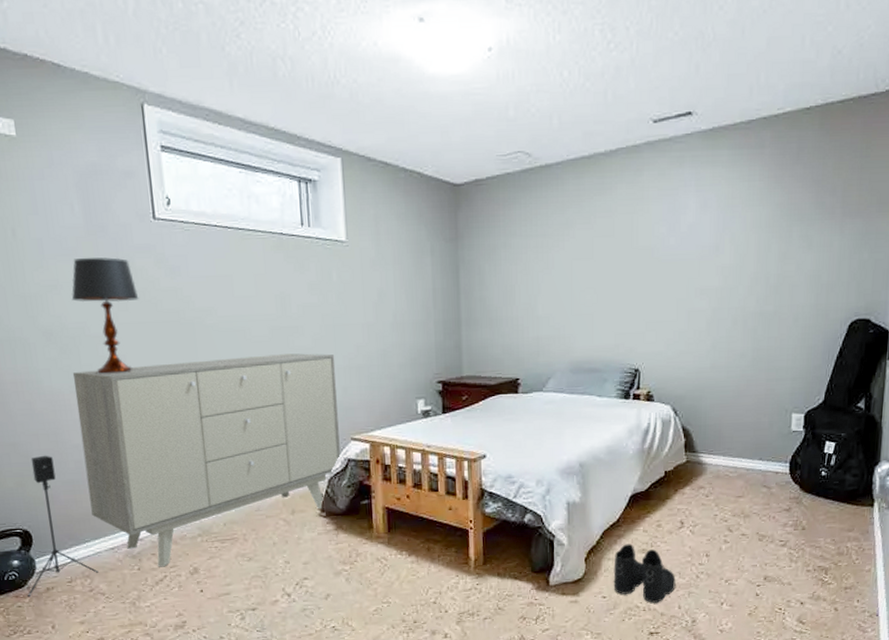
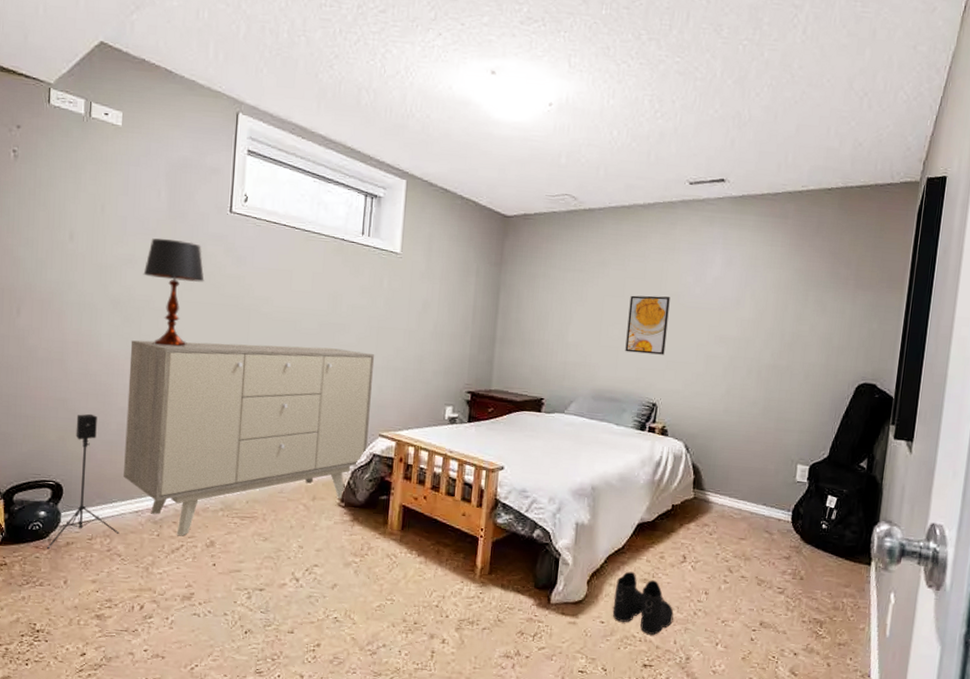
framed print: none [600,252,643,318] -> present [625,295,670,355]

